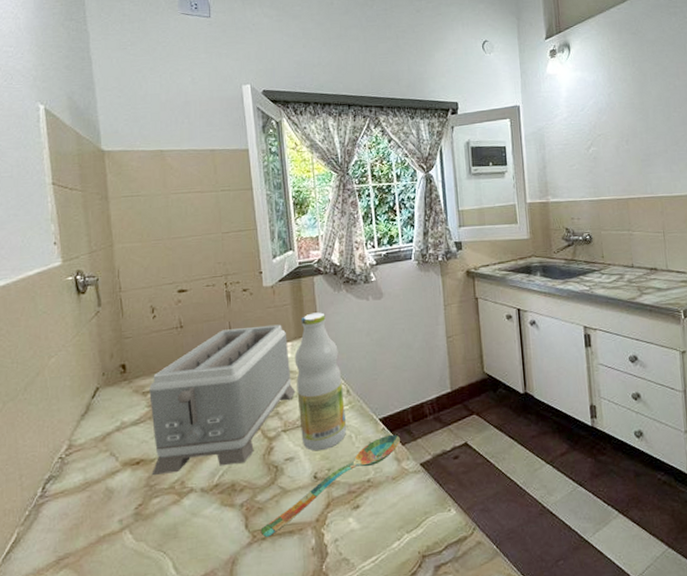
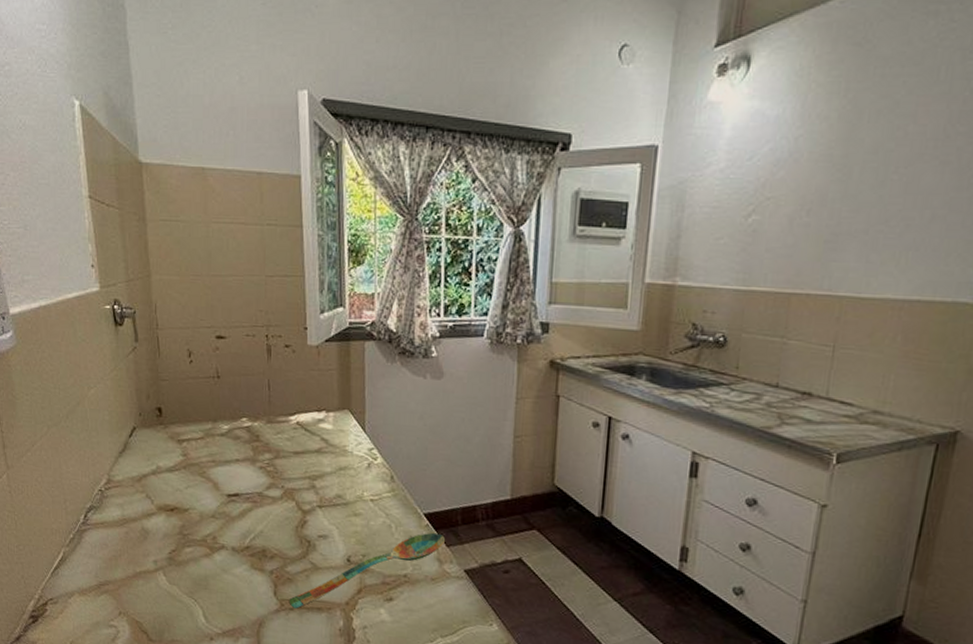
toaster: present [149,324,296,475] -> none [184,387,335,531]
bottle: present [294,312,347,451] -> none [336,383,387,535]

